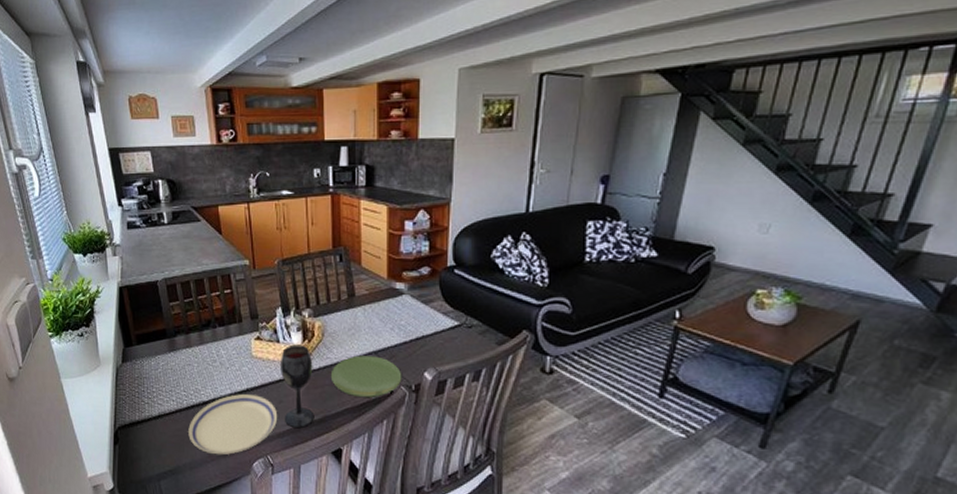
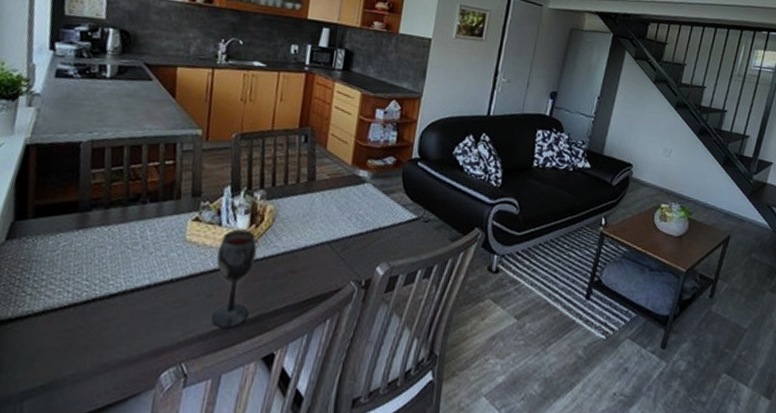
plate: present [188,394,278,456] -> none [79,285,205,364]
plate: present [330,355,402,399] -> none [274,245,354,294]

